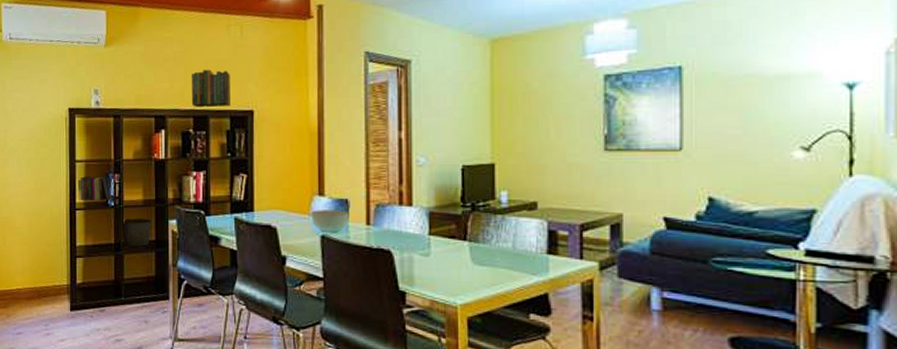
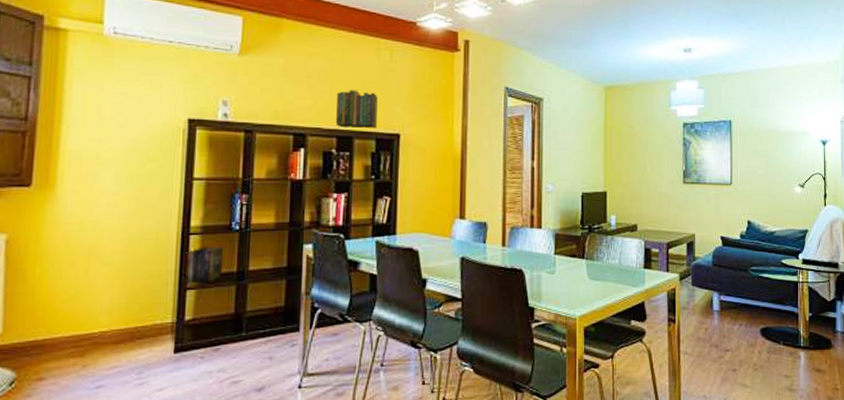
books: none [73,220,103,252] -> present [182,246,224,283]
books: present [78,176,122,201] -> none [193,196,250,225]
basket: present [121,218,152,247] -> none [246,243,284,275]
bowl: present [310,210,349,234] -> none [451,232,487,255]

